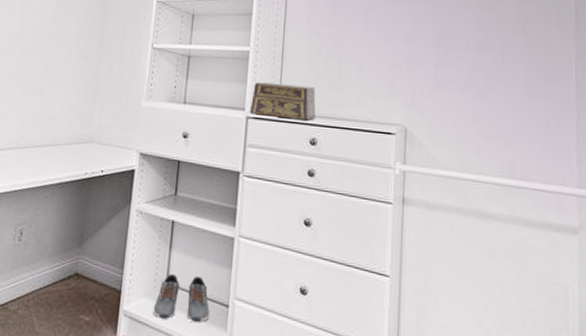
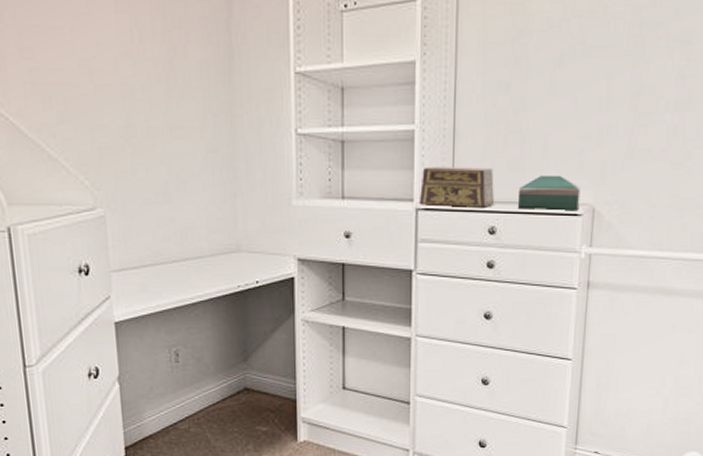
shoe: present [153,273,210,322] -> none [332,378,390,421]
jewelry box: none [336,96,393,130] -> present [517,175,581,211]

